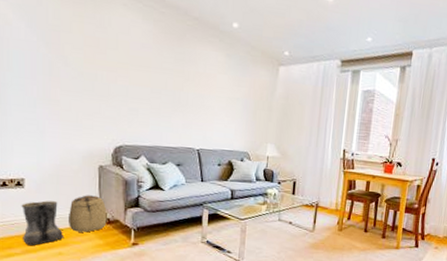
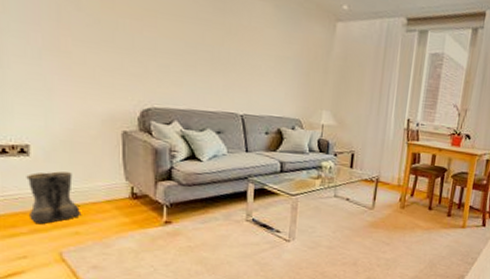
burlap sack: present [69,195,107,233] -> none [86,165,134,209]

